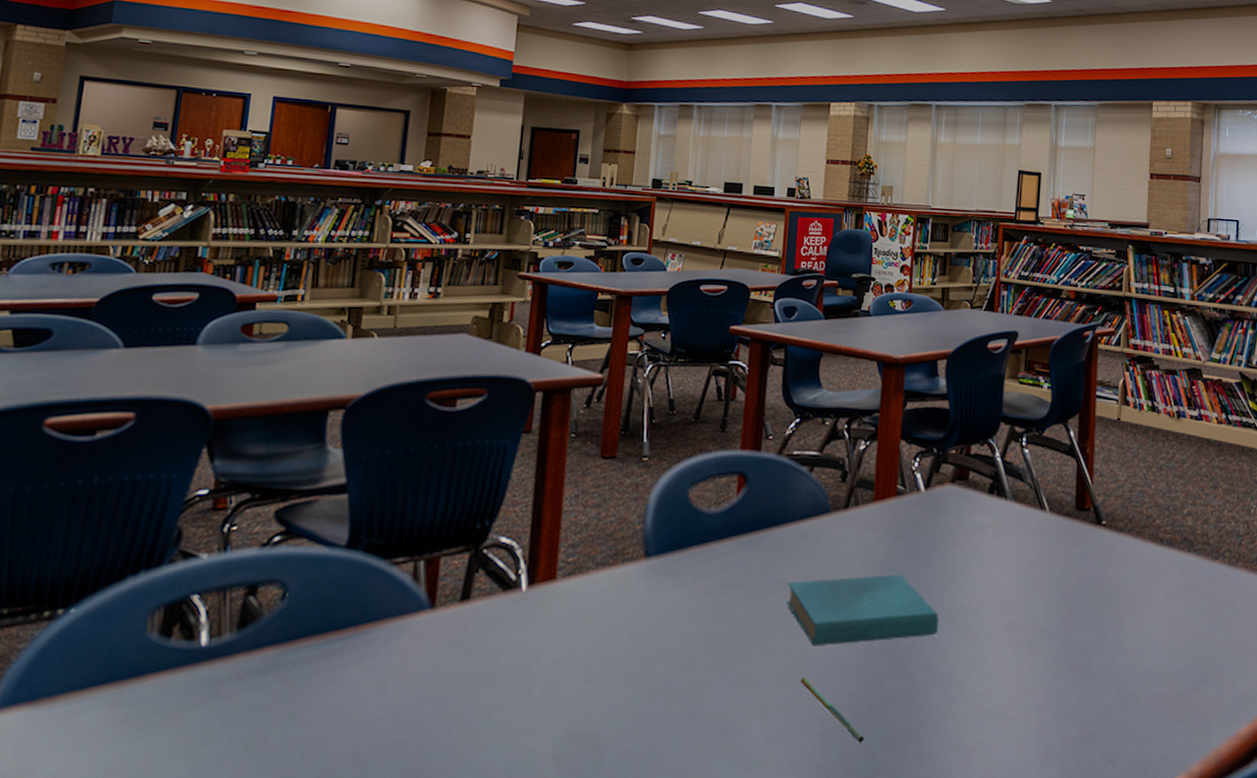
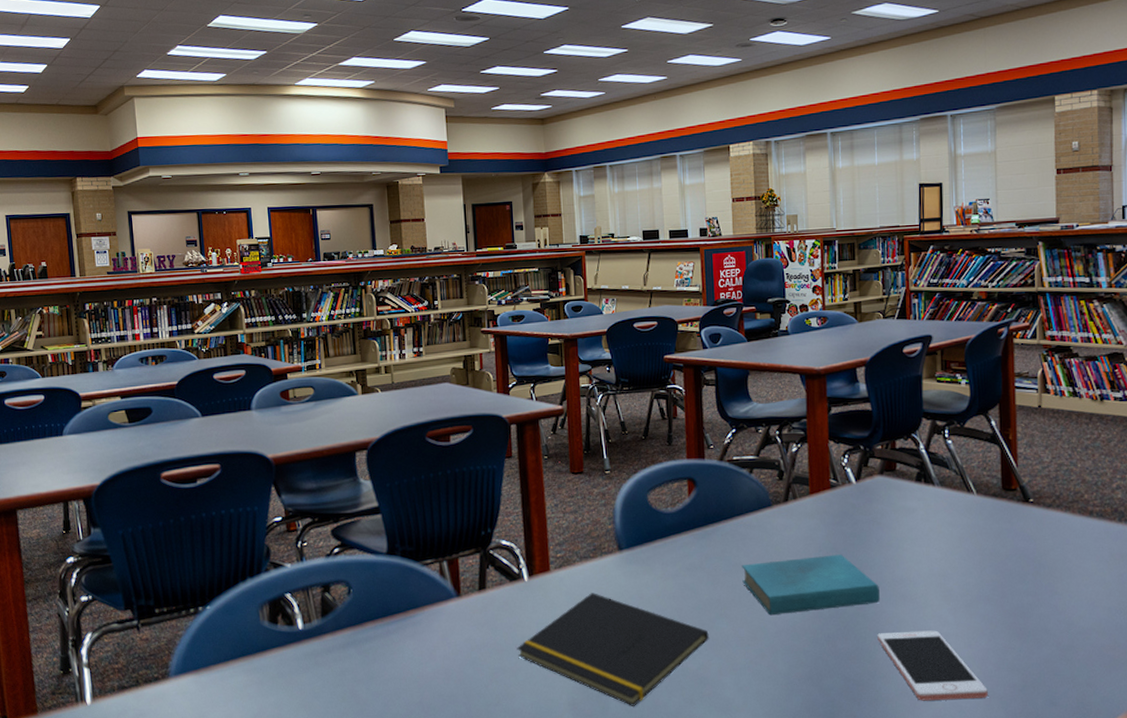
notepad: none [497,610,739,760] -> present [517,593,709,706]
pen: present [800,676,864,743] -> none [762,639,823,691]
cell phone: none [931,670,1044,757] -> present [877,630,988,701]

